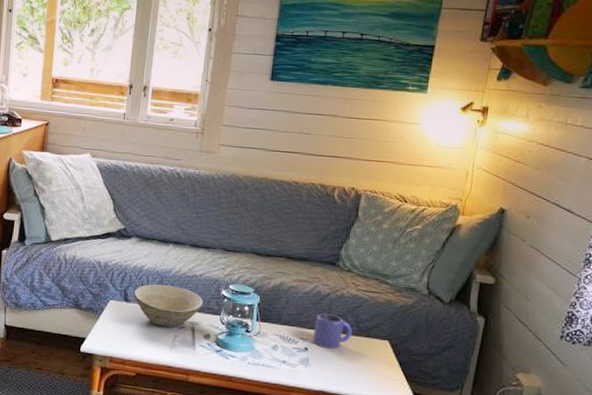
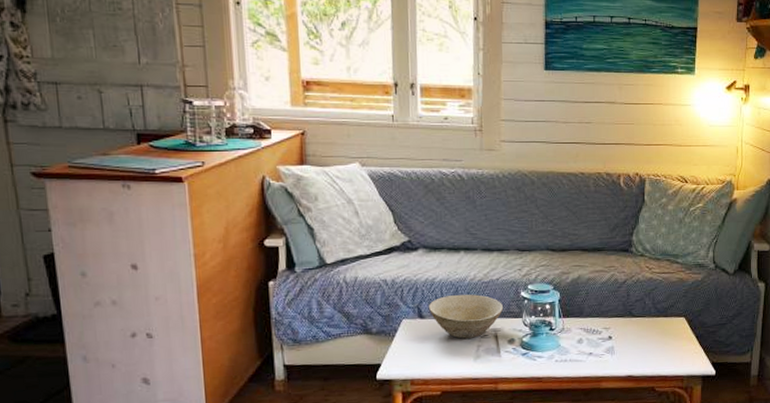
mug: present [313,313,353,349] -> none [615,299,652,334]

